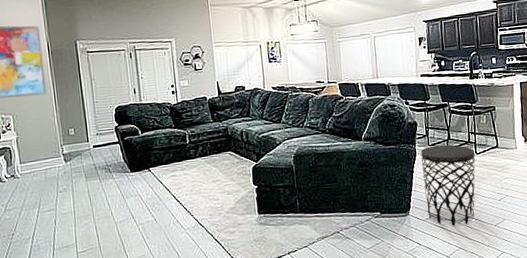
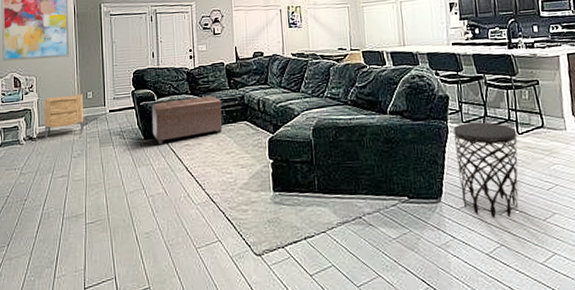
nightstand: none [23,131,69,176] -> present [44,94,84,139]
ottoman: none [135,129,208,177] -> present [151,96,223,145]

